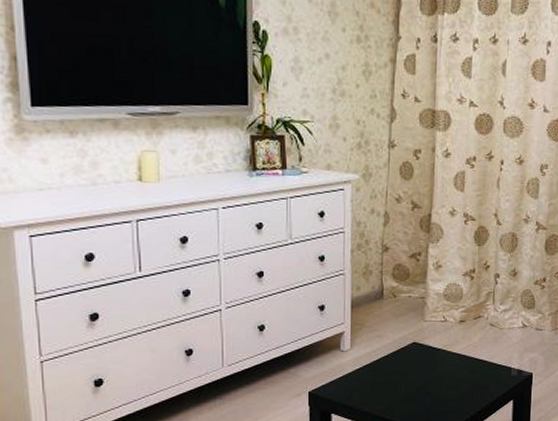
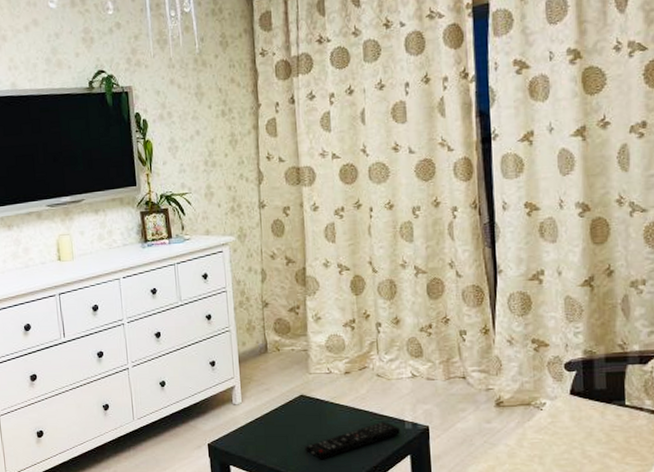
remote control: none [412,368,506,406] -> present [305,421,400,460]

